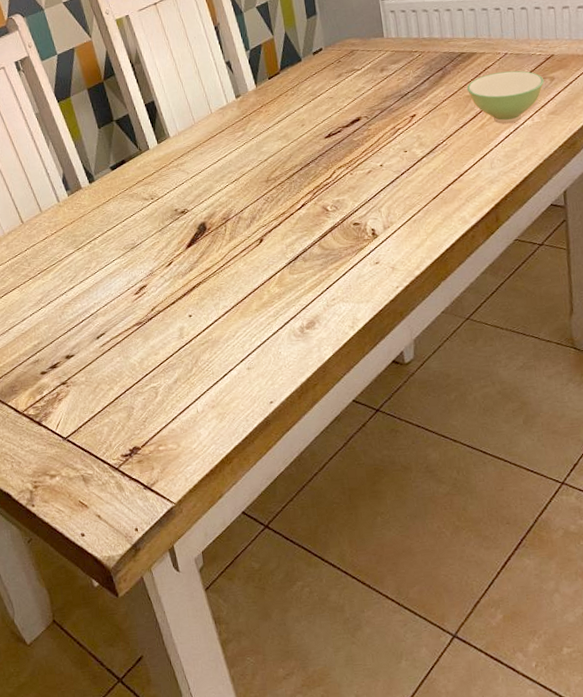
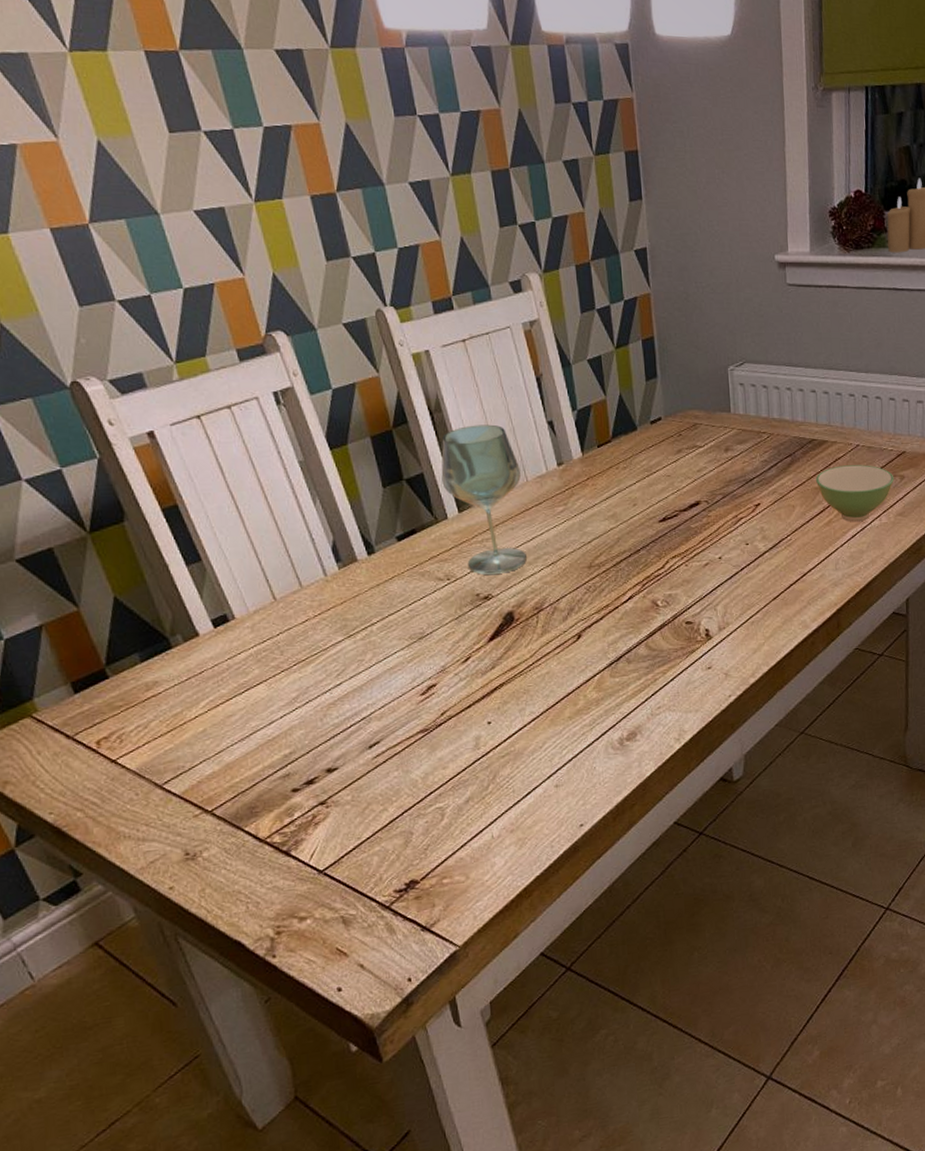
wine glass: none [141,69,215,193] -> present [441,424,528,575]

